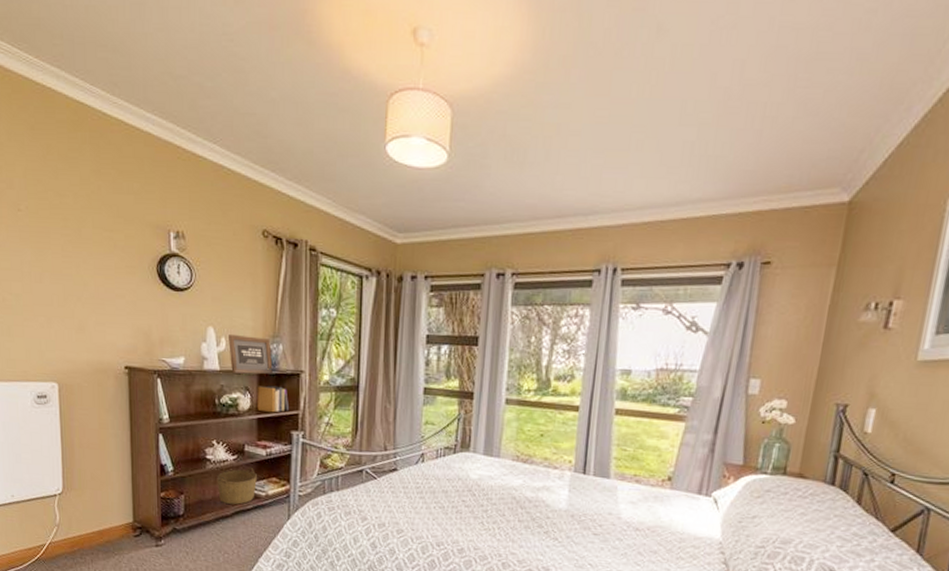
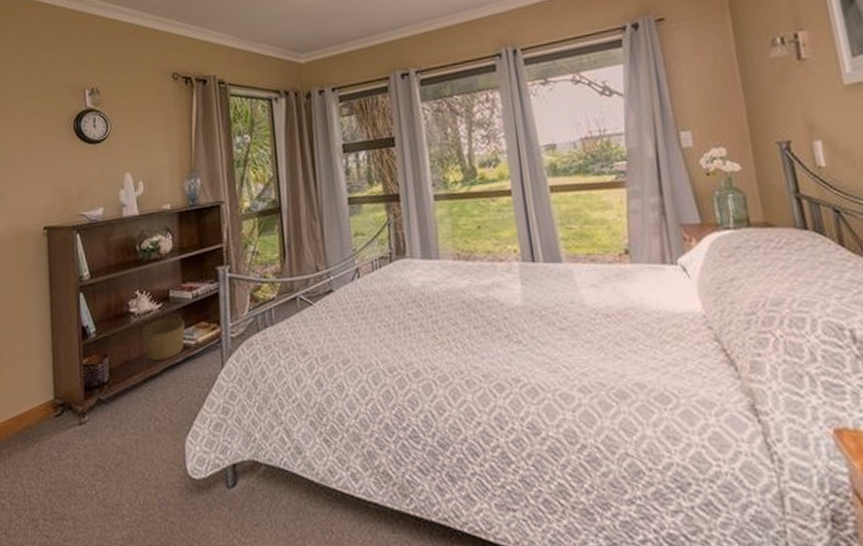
picture frame: present [229,335,273,375] -> none [146,175,193,217]
books: present [258,385,290,413] -> none [179,221,213,251]

